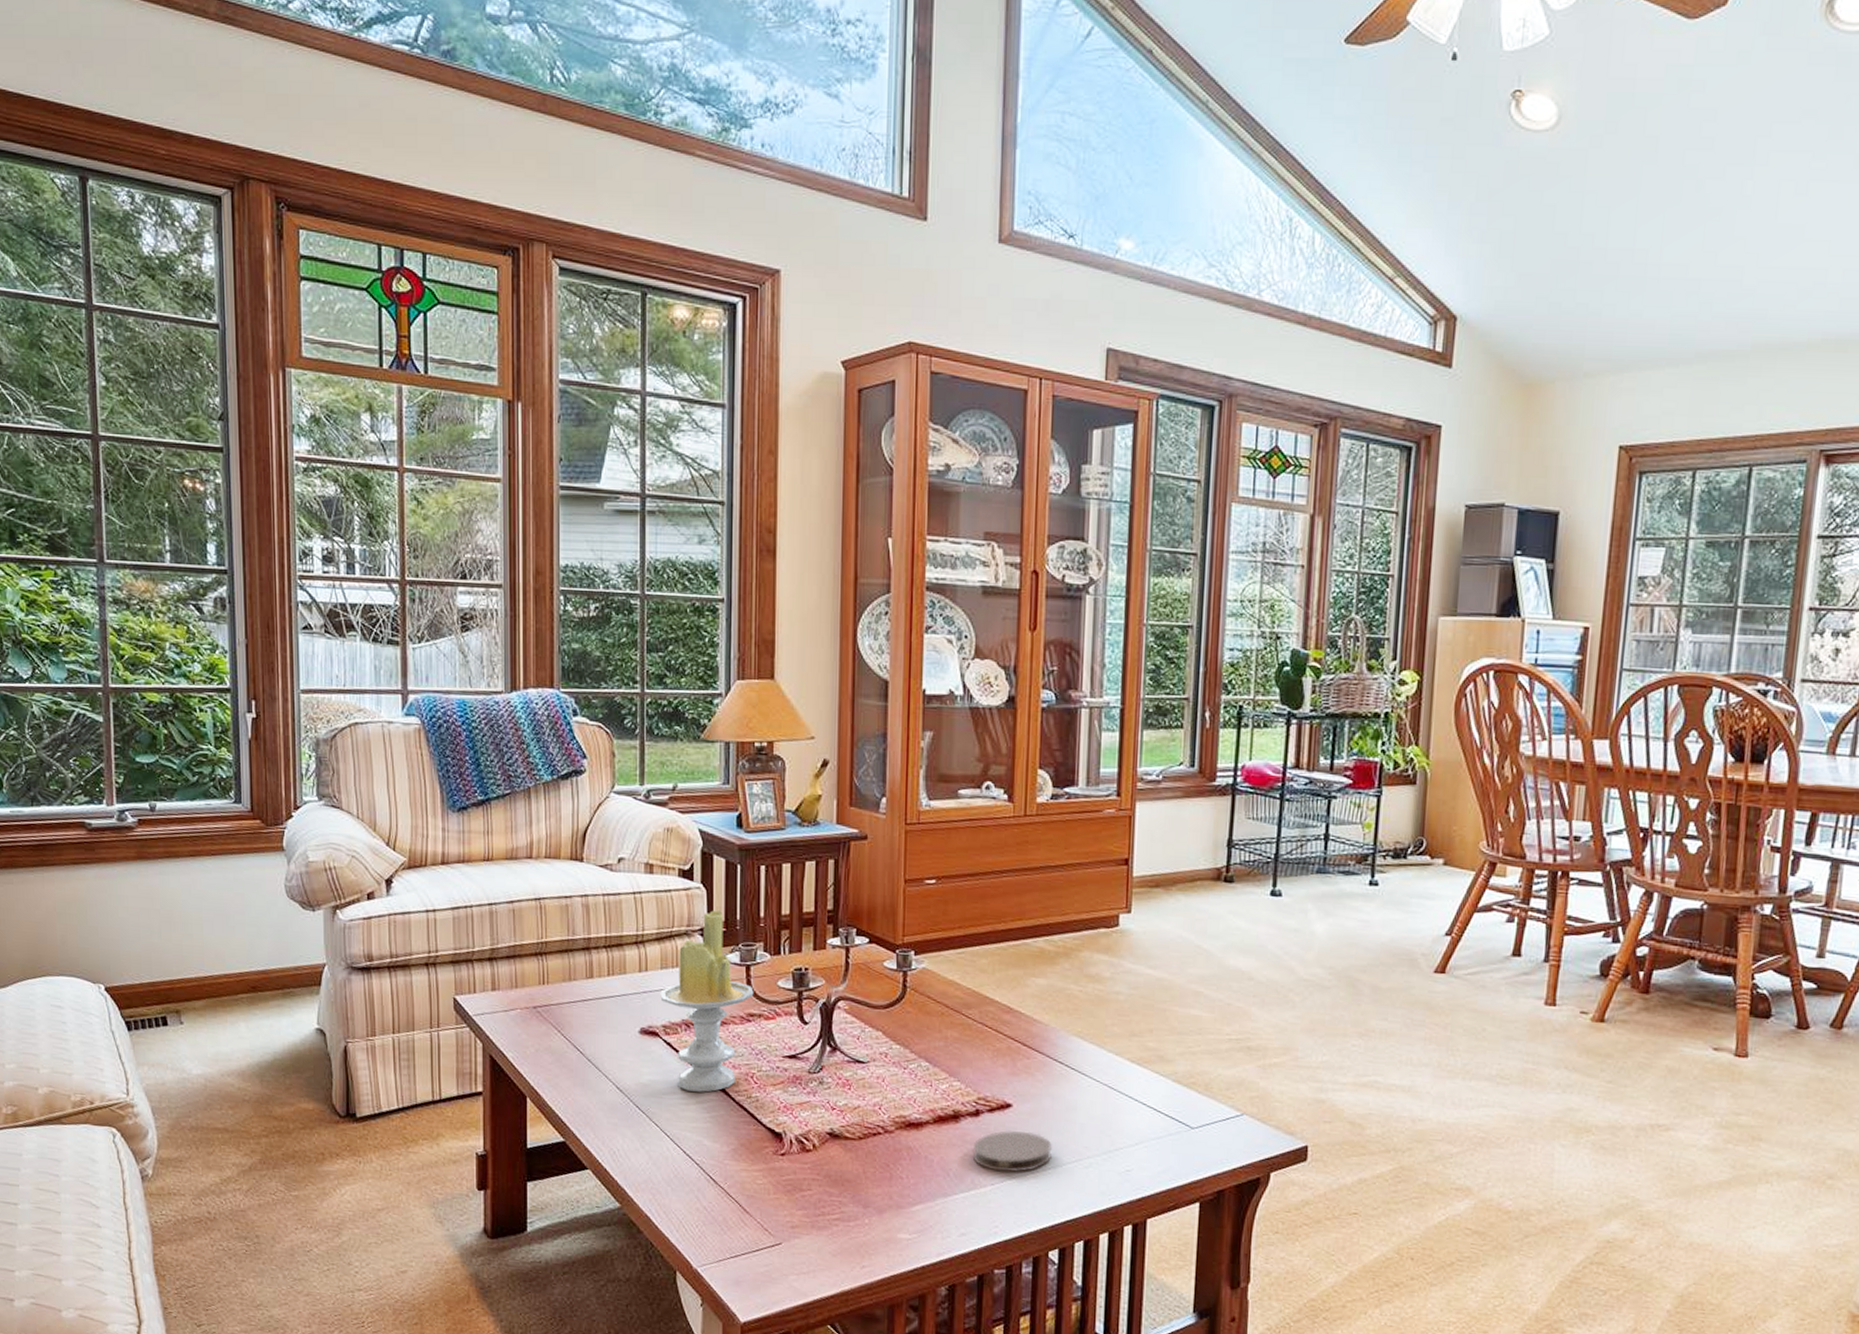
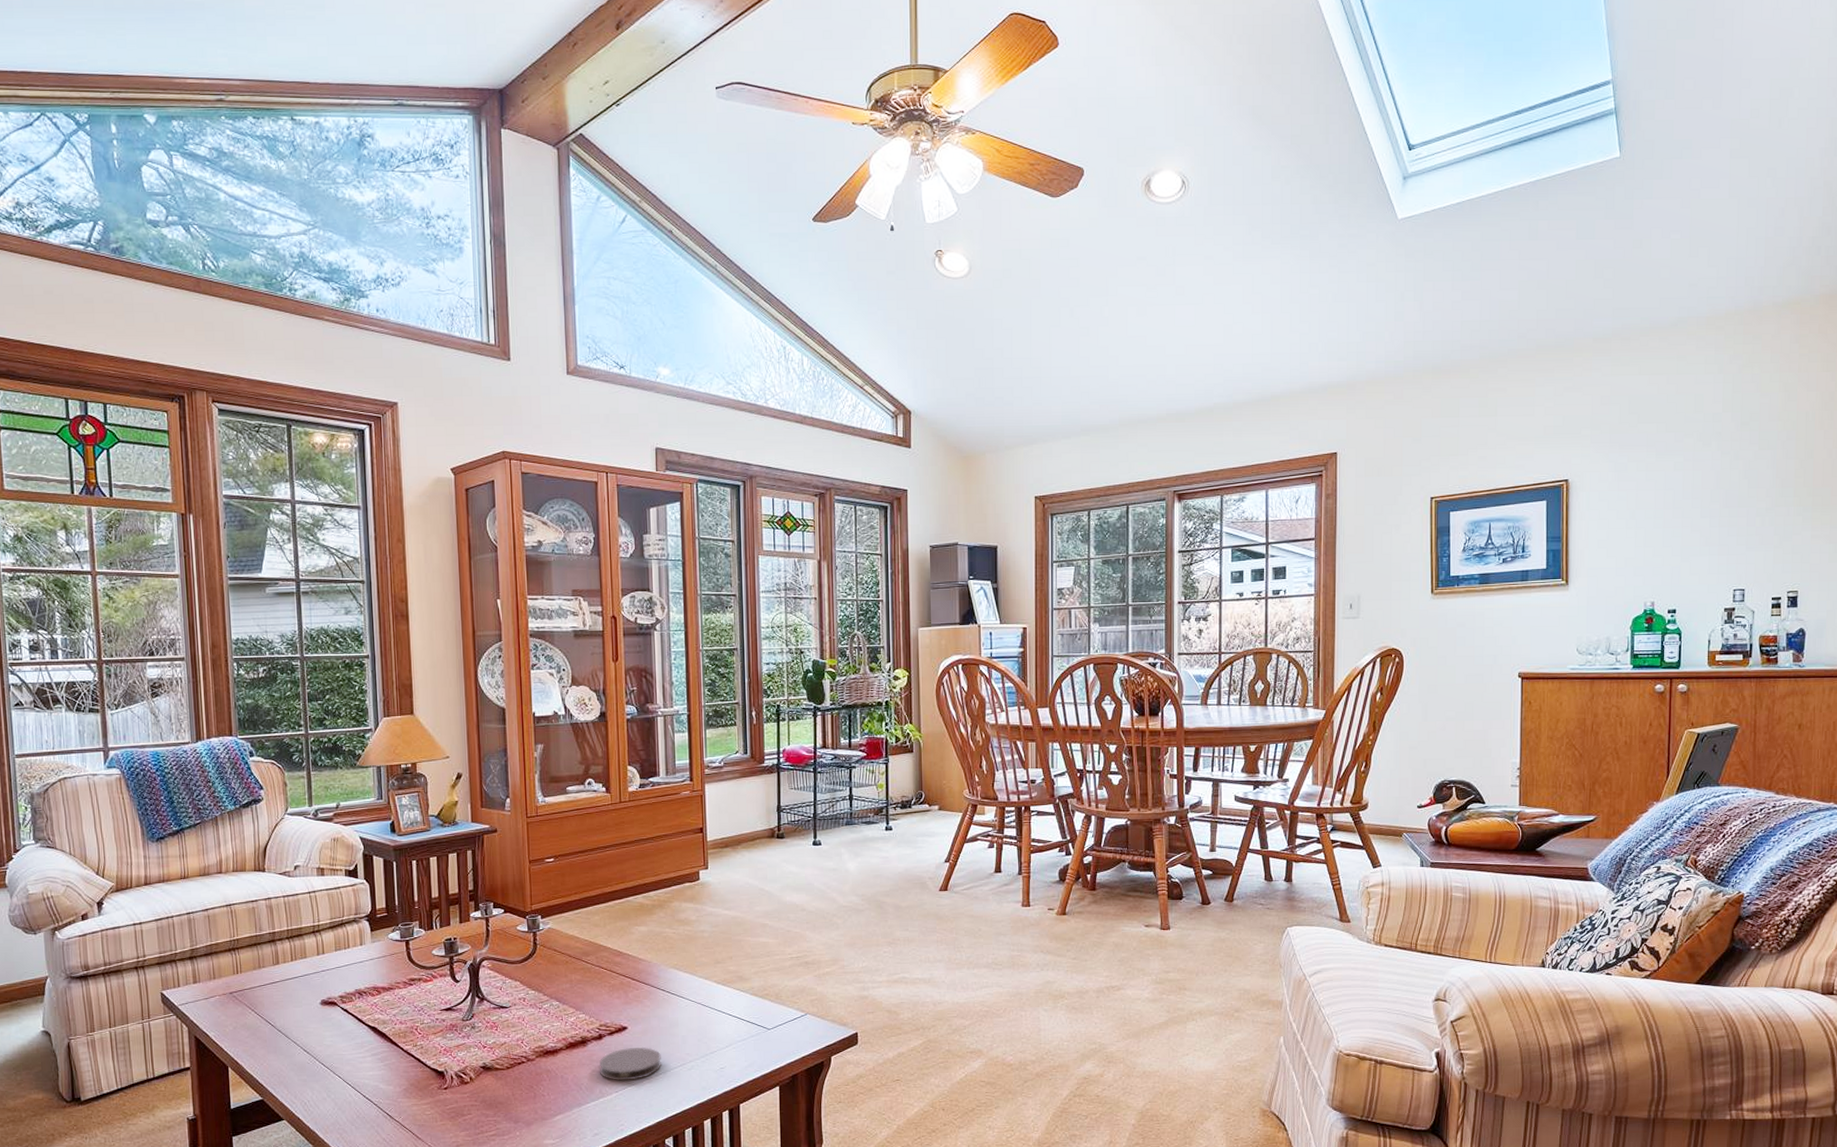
candle: present [660,910,754,1092] -> none [336,900,414,1046]

